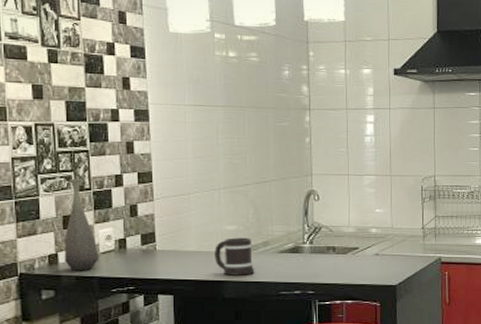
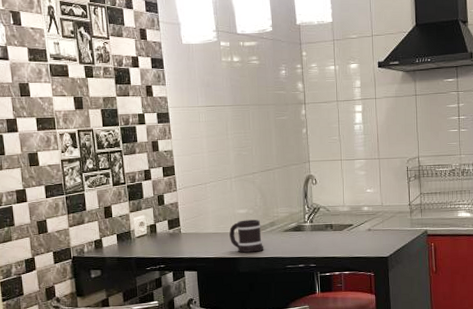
bottle: present [64,178,98,271] -> none [106,174,134,253]

